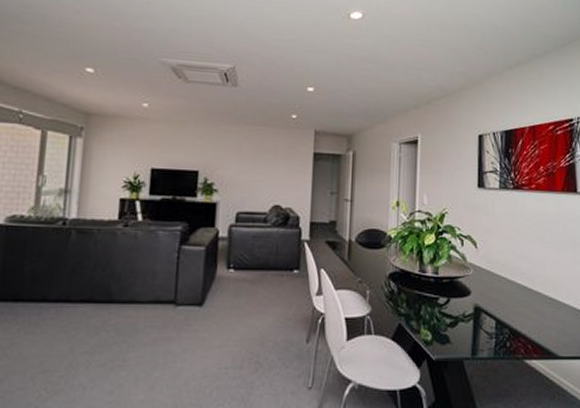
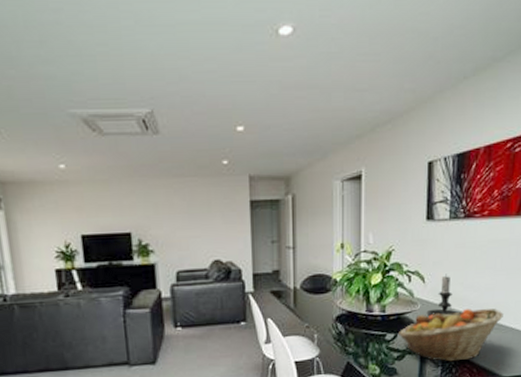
fruit basket: none [451,278,556,335] -> present [399,308,503,362]
candle holder: none [479,241,513,285] -> present [426,273,461,317]

